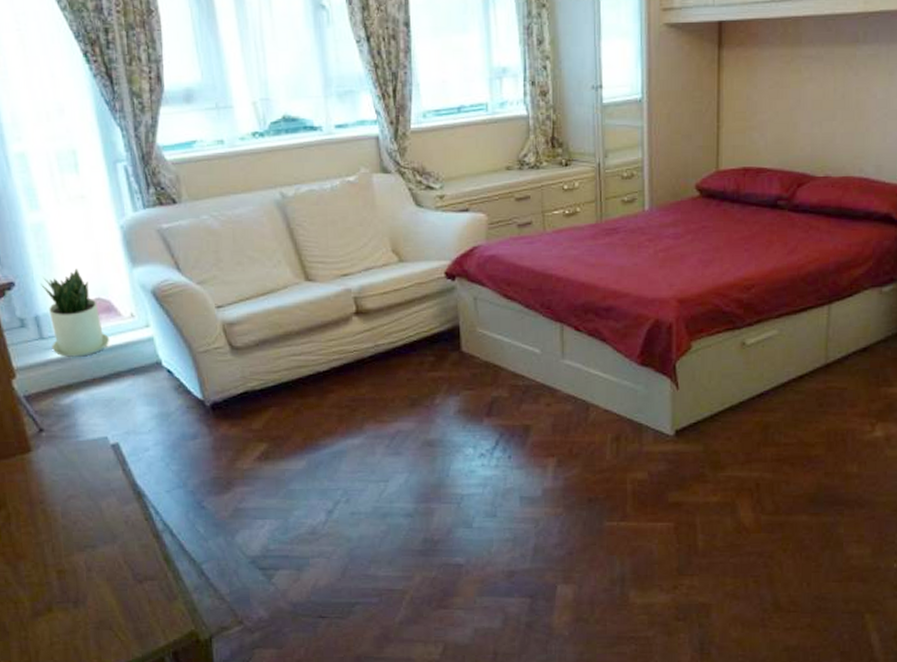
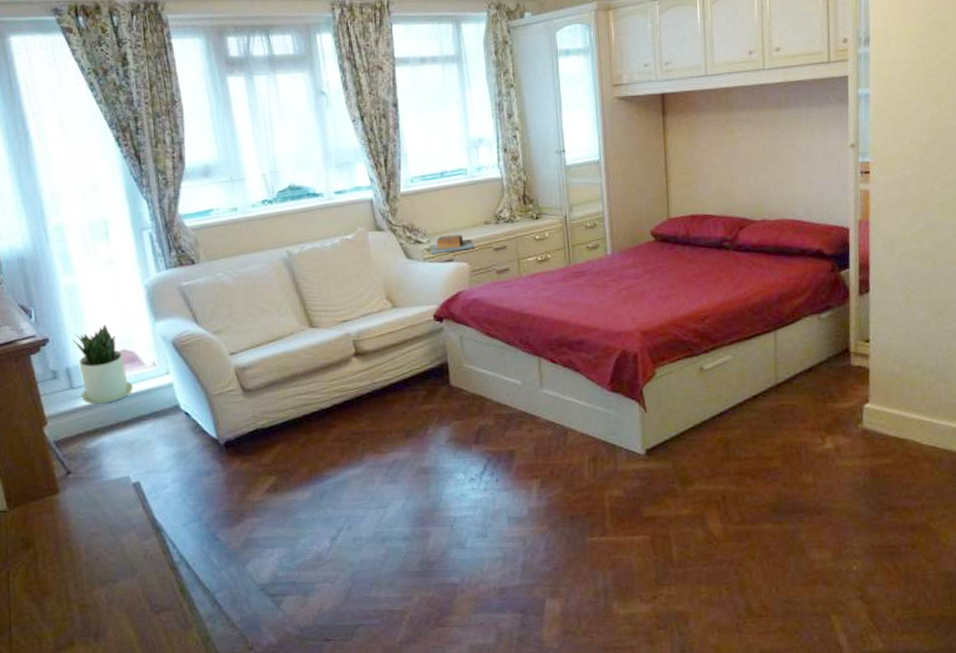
wooden box: none [442,180,494,204] -> present [429,234,475,256]

